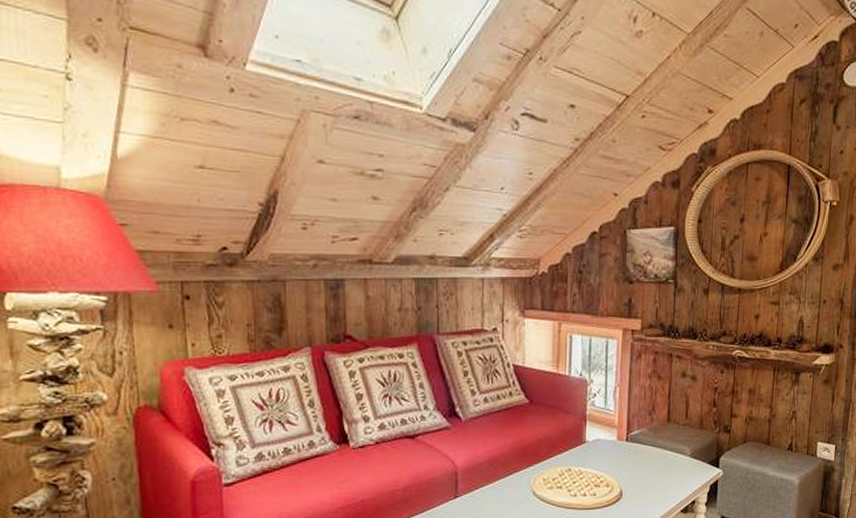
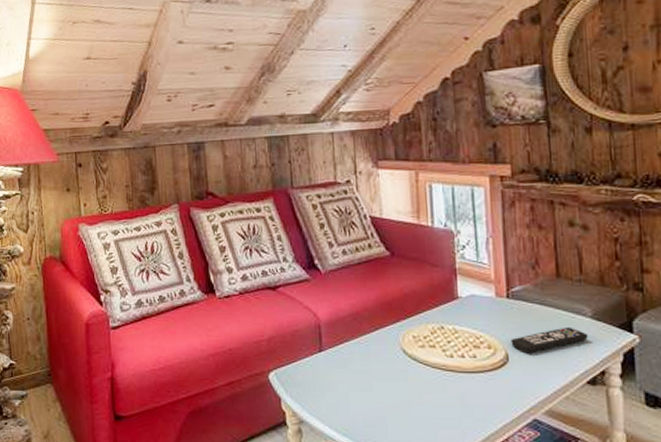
remote control: none [625,464,686,489] -> present [511,326,588,352]

